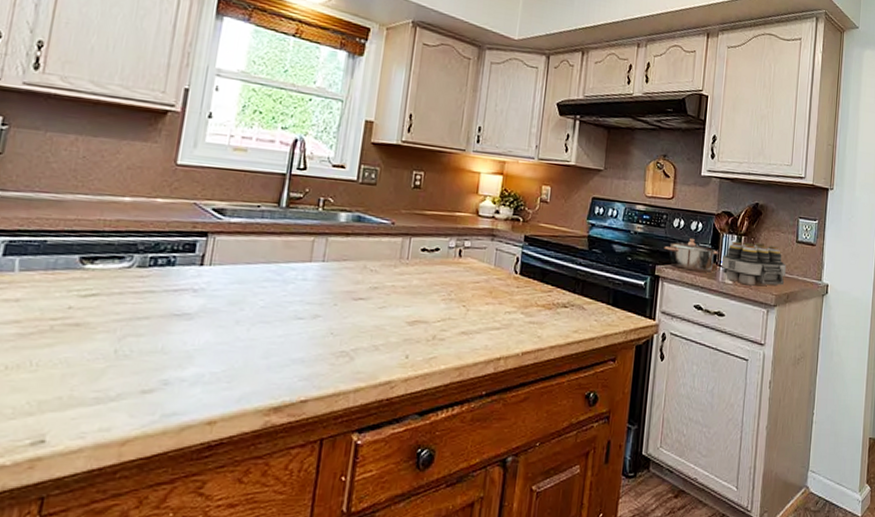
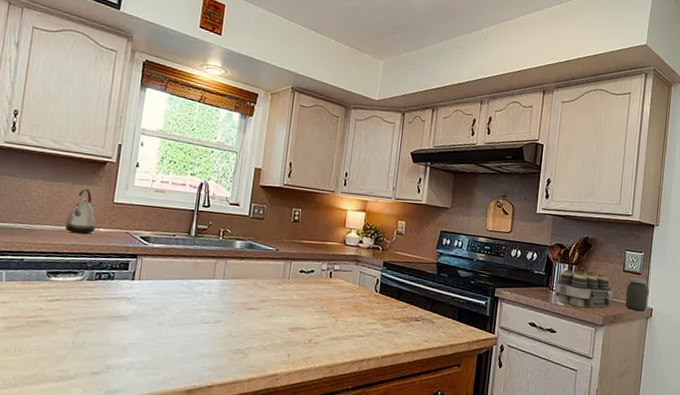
kettle: none [107,144,153,206] -> present [65,187,97,234]
cooking pot: present [664,238,719,272] -> none [503,266,552,295]
jar: none [799,249,824,289] -> present [625,277,649,312]

